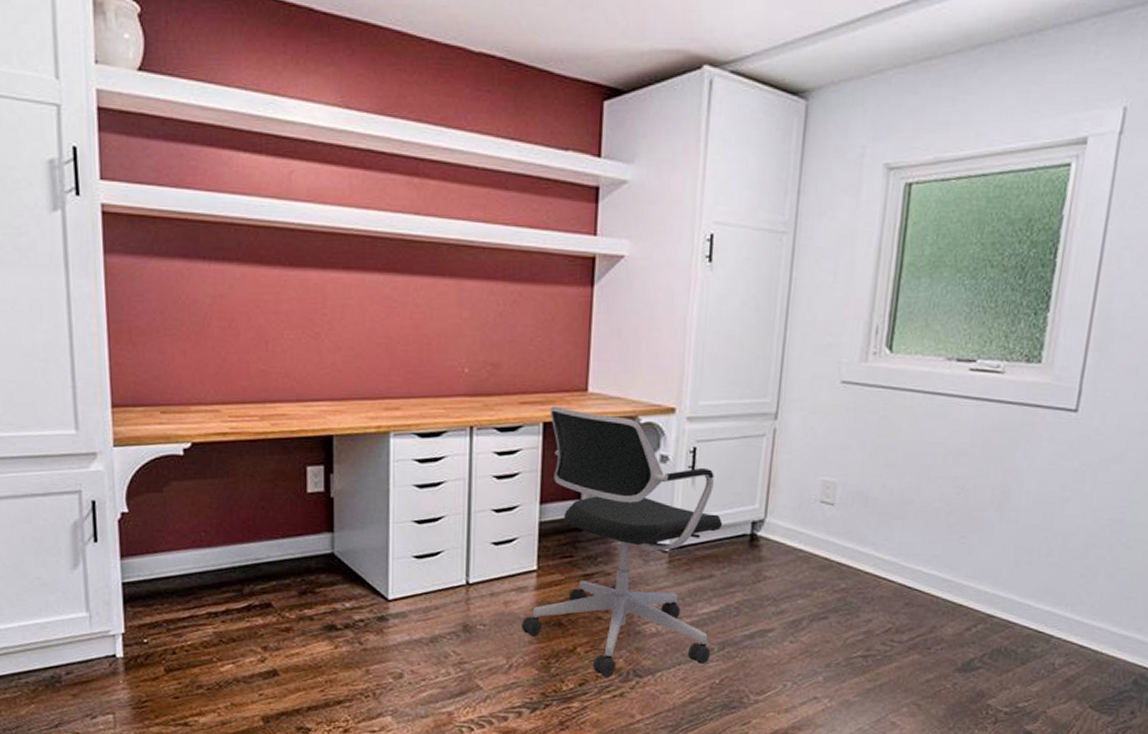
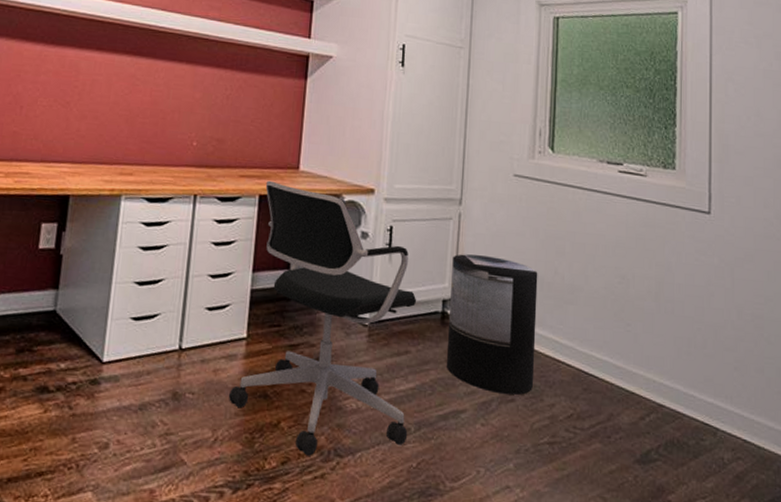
trash can: none [753,472,863,612] -> present [446,254,538,395]

